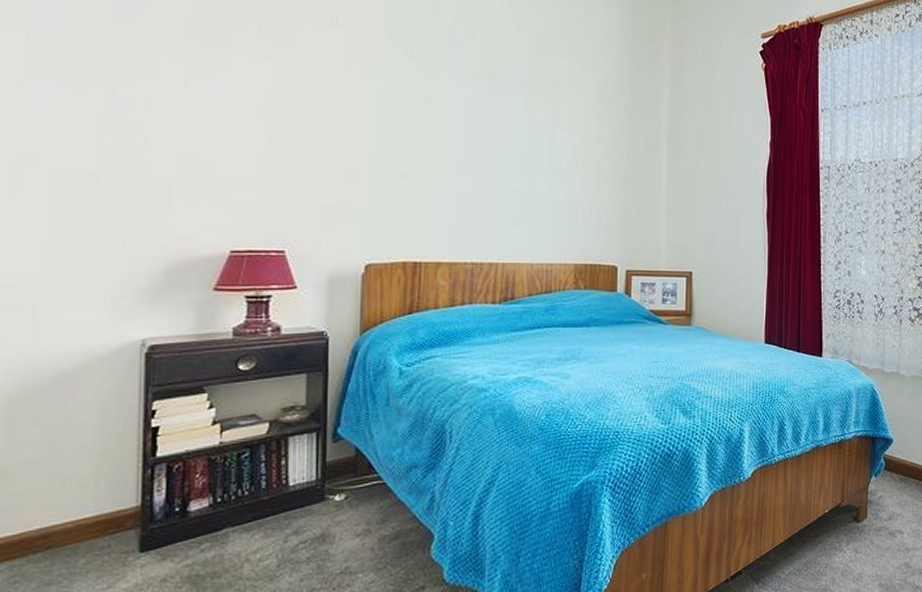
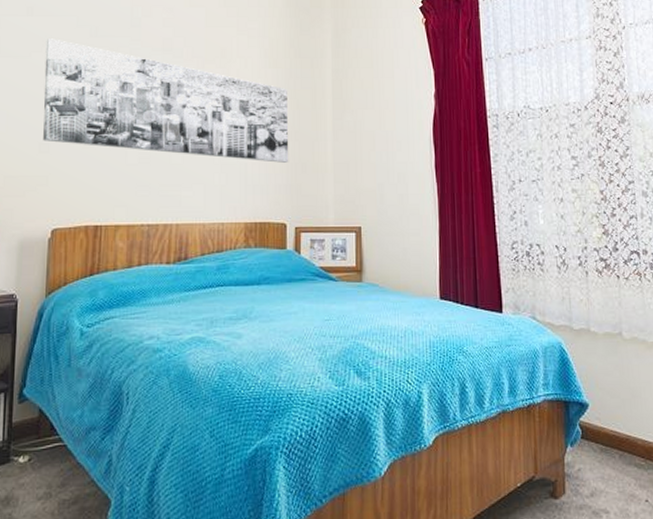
wall art: none [353,55,622,205] -> present [43,38,289,163]

